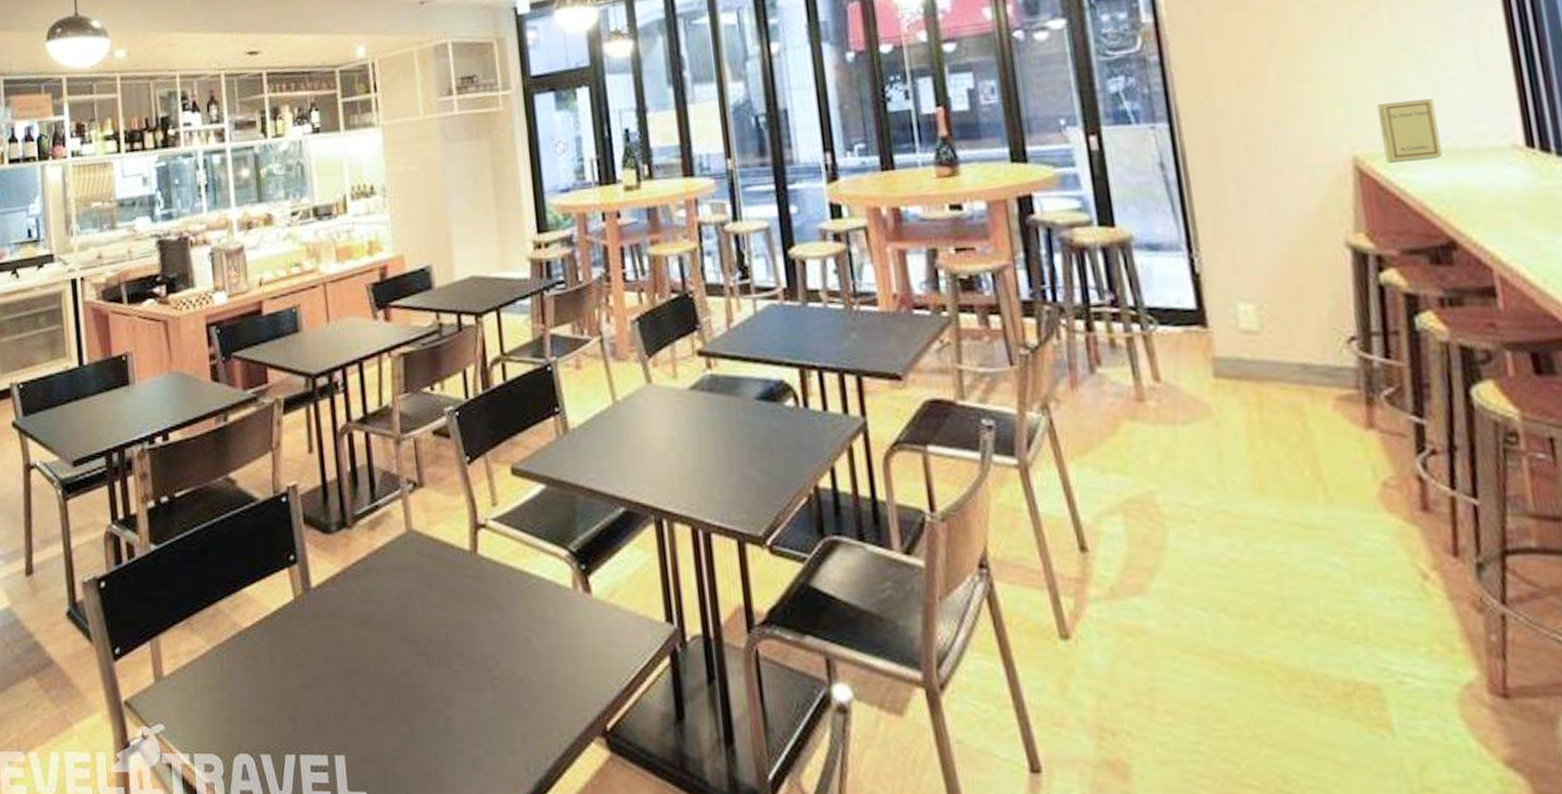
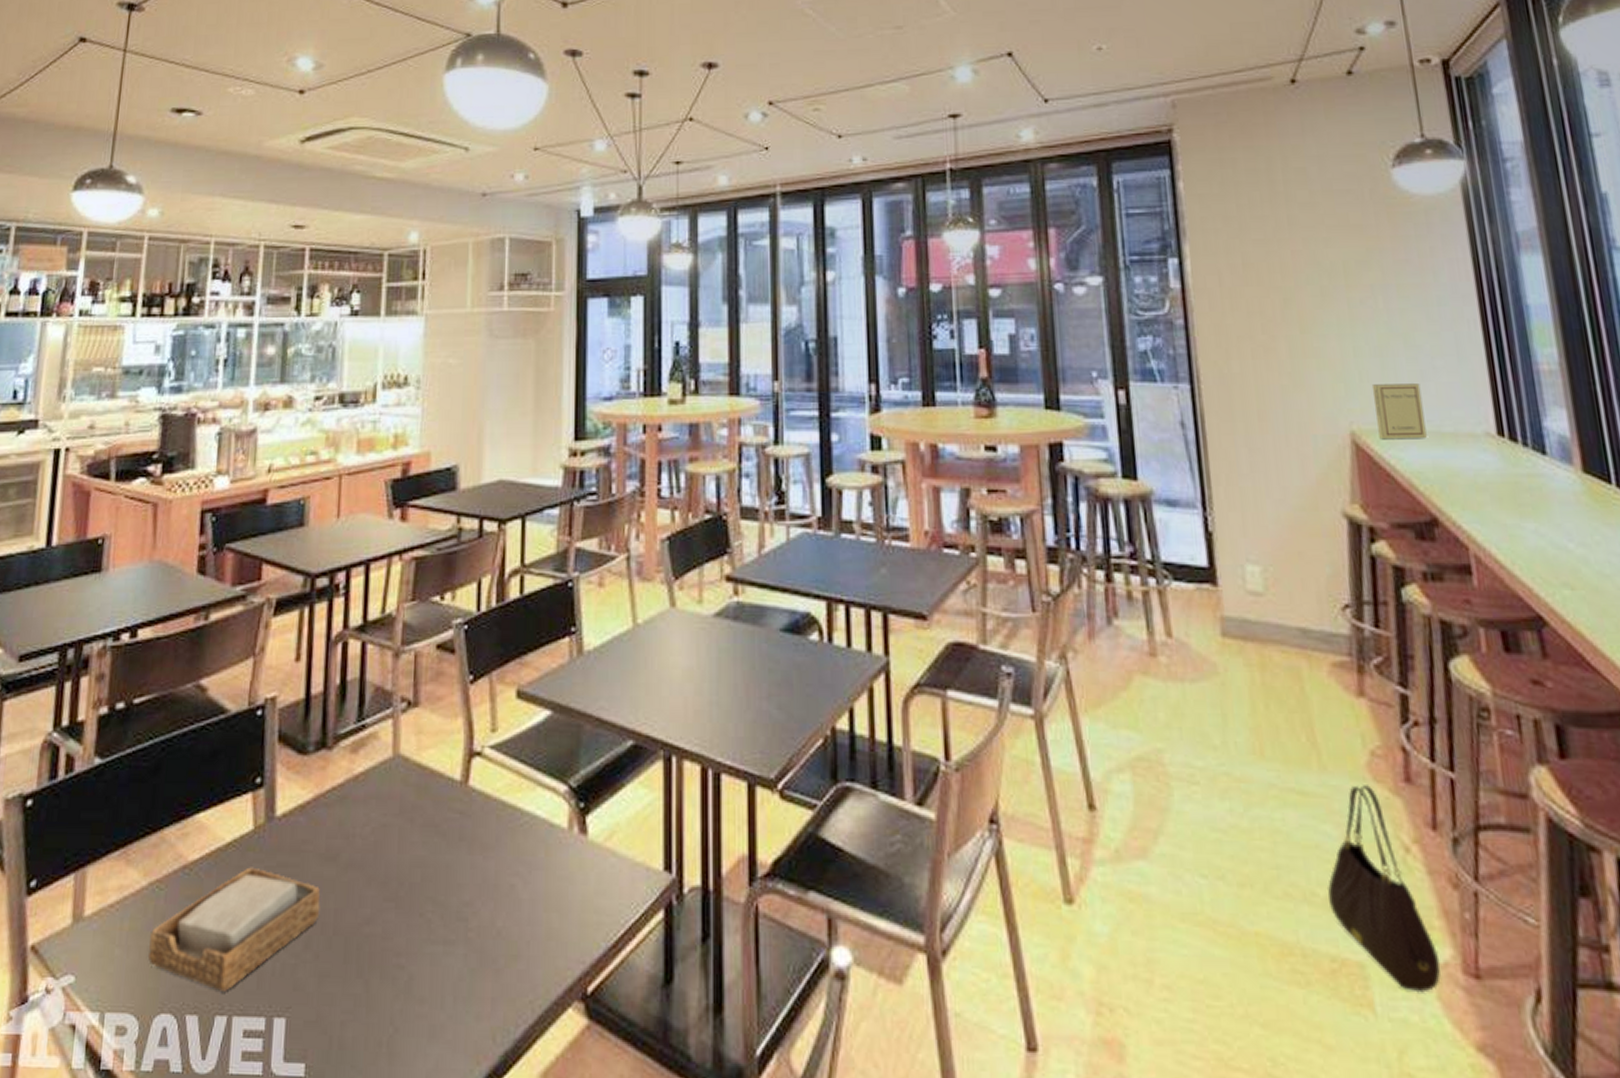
napkin holder: none [220,631,362,736] -> present [148,867,321,993]
handbag: none [1337,515,1465,712] -> present [1326,785,1441,993]

